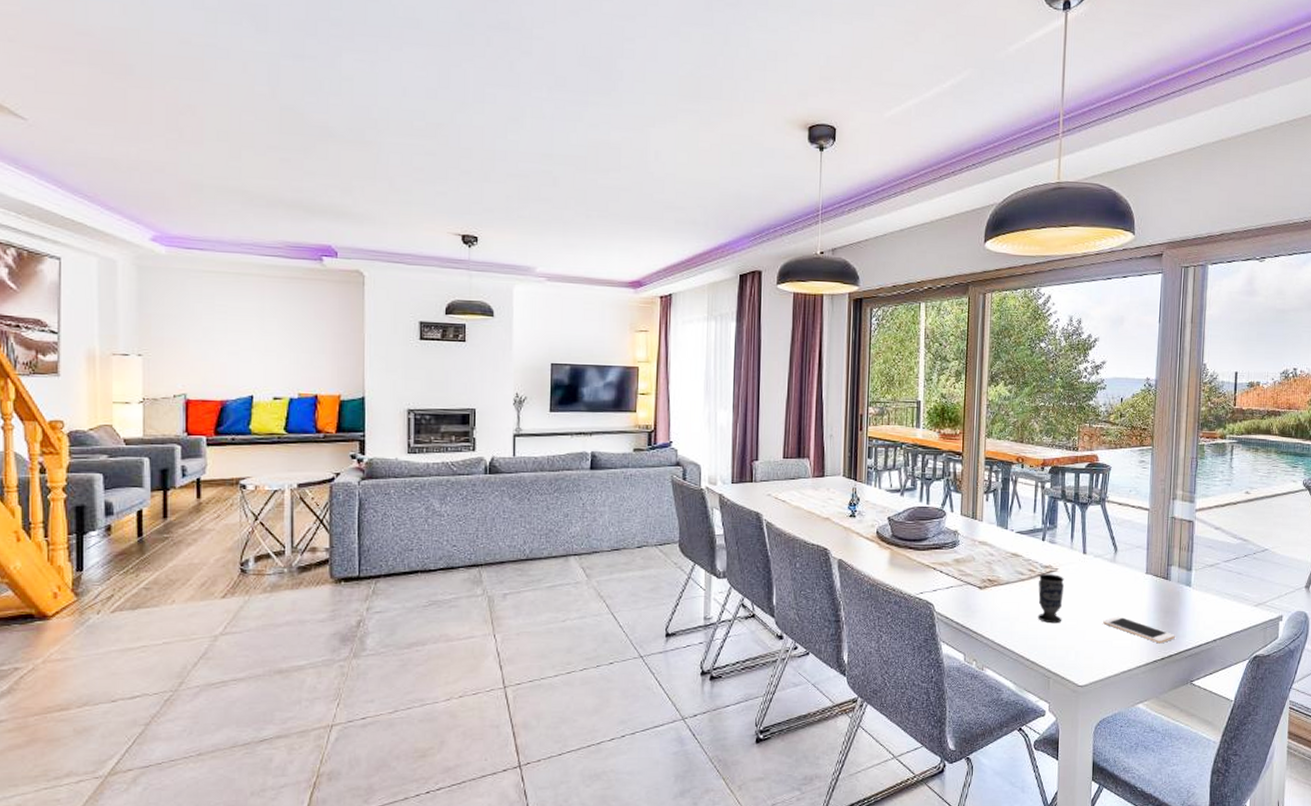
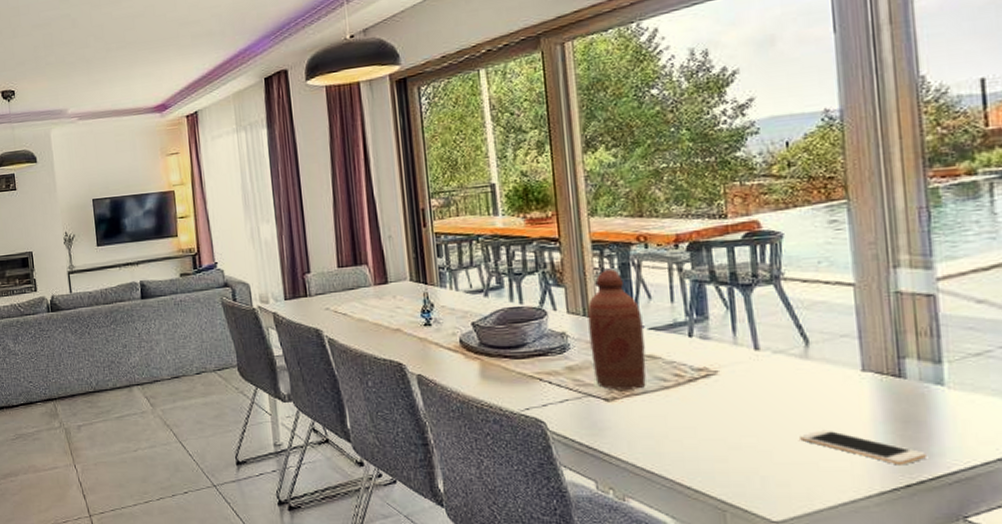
bottle: none [974,481,1013,580] -> present [587,268,646,390]
cup: present [1037,573,1064,624] -> none [691,377,734,442]

